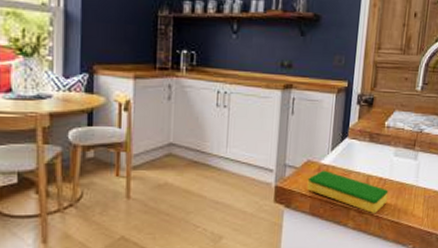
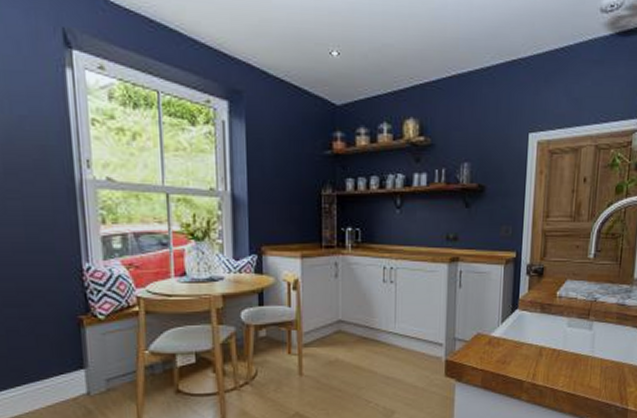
dish sponge: present [307,170,389,213] -> none [478,343,563,385]

